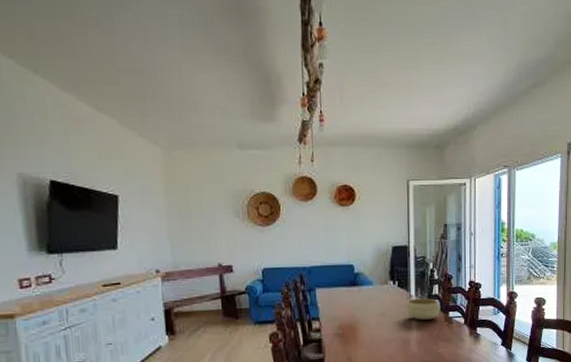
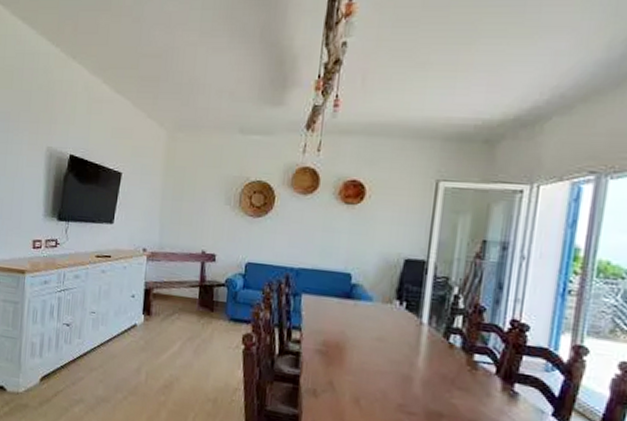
bowl: present [406,298,441,320] -> none [412,327,463,359]

